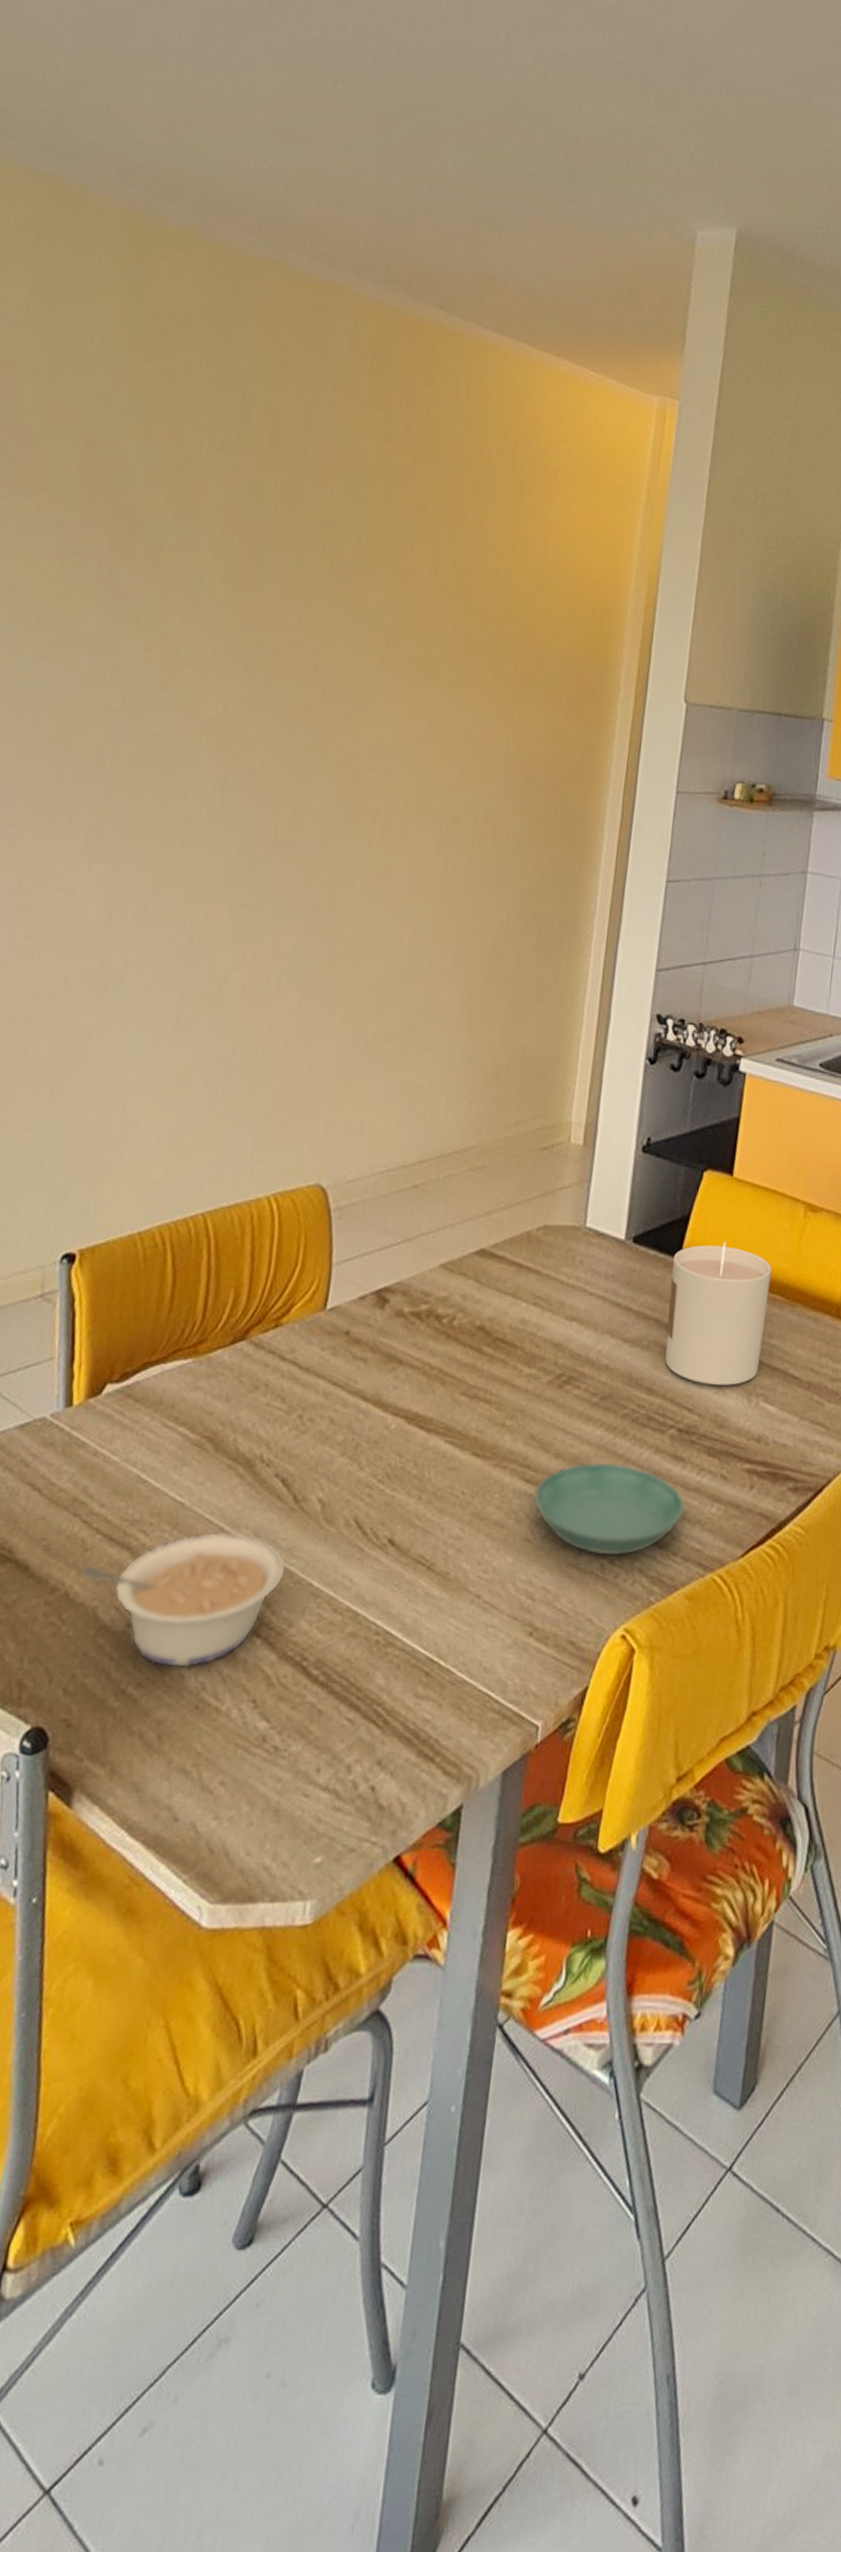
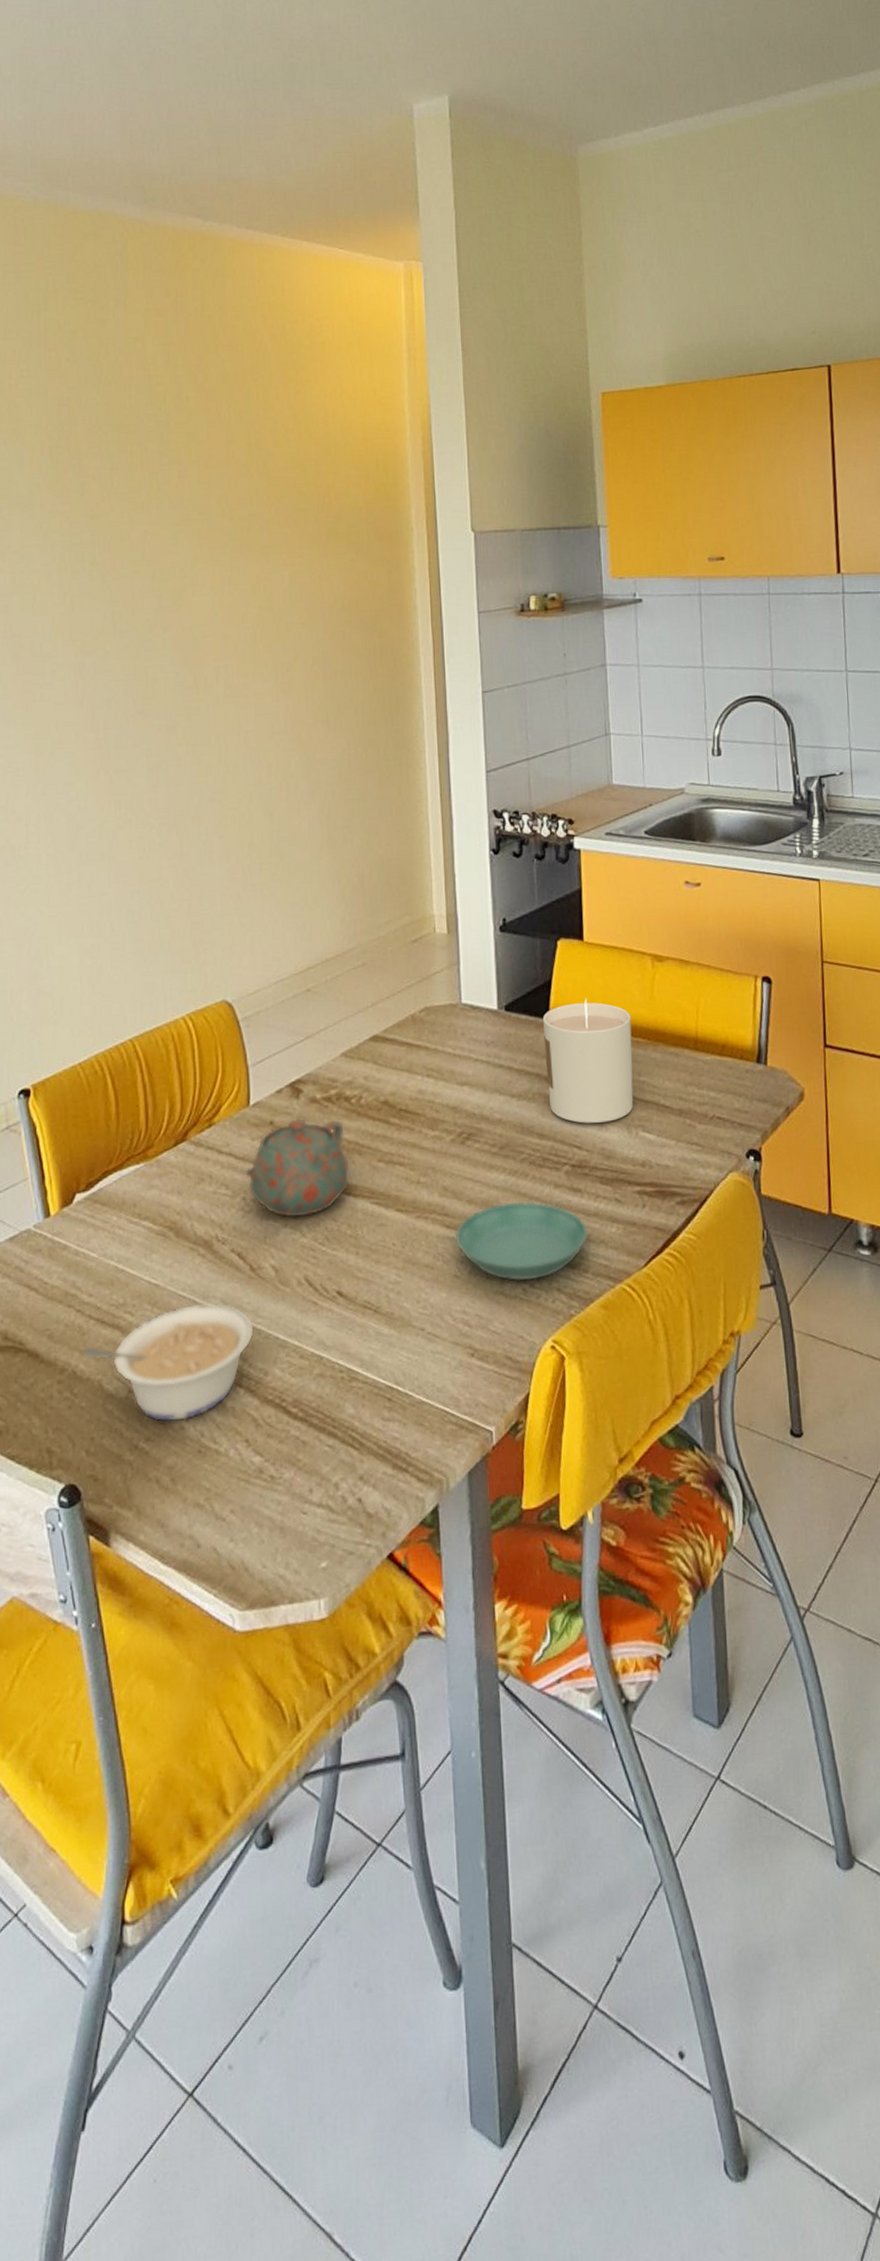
teapot: none [305,1332,429,1446] -> present [244,1118,350,1218]

